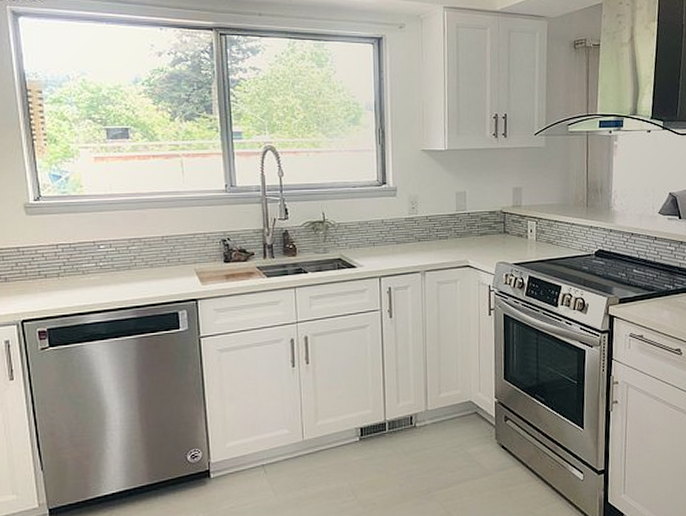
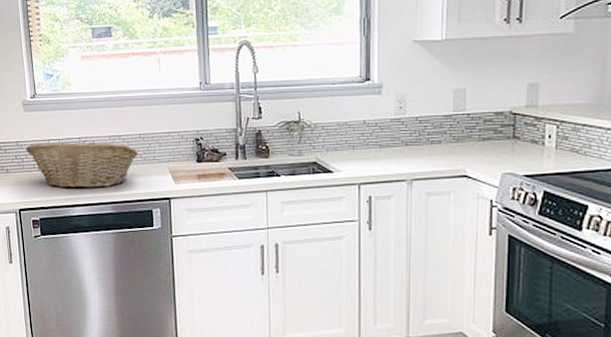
fruit basket: none [30,244,162,295] -> present [26,140,139,189]

